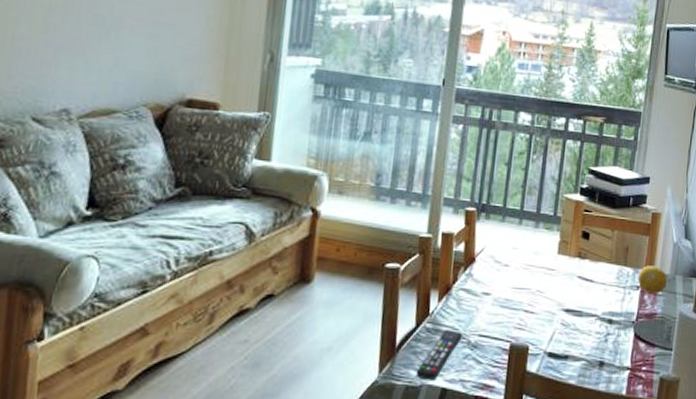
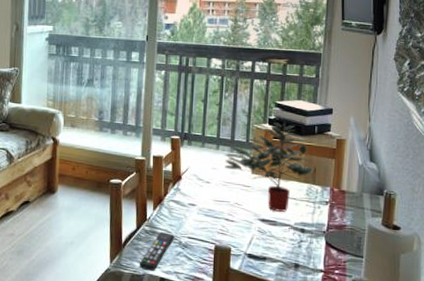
potted plant: none [527,191,626,300] -> present [224,121,314,212]
fruit: present [637,265,668,294] -> none [326,184,355,209]

